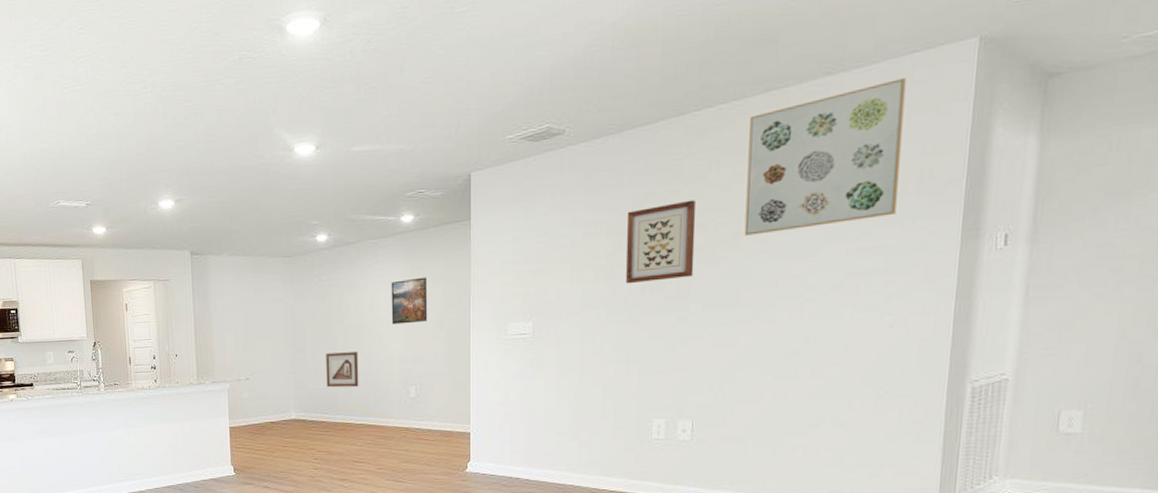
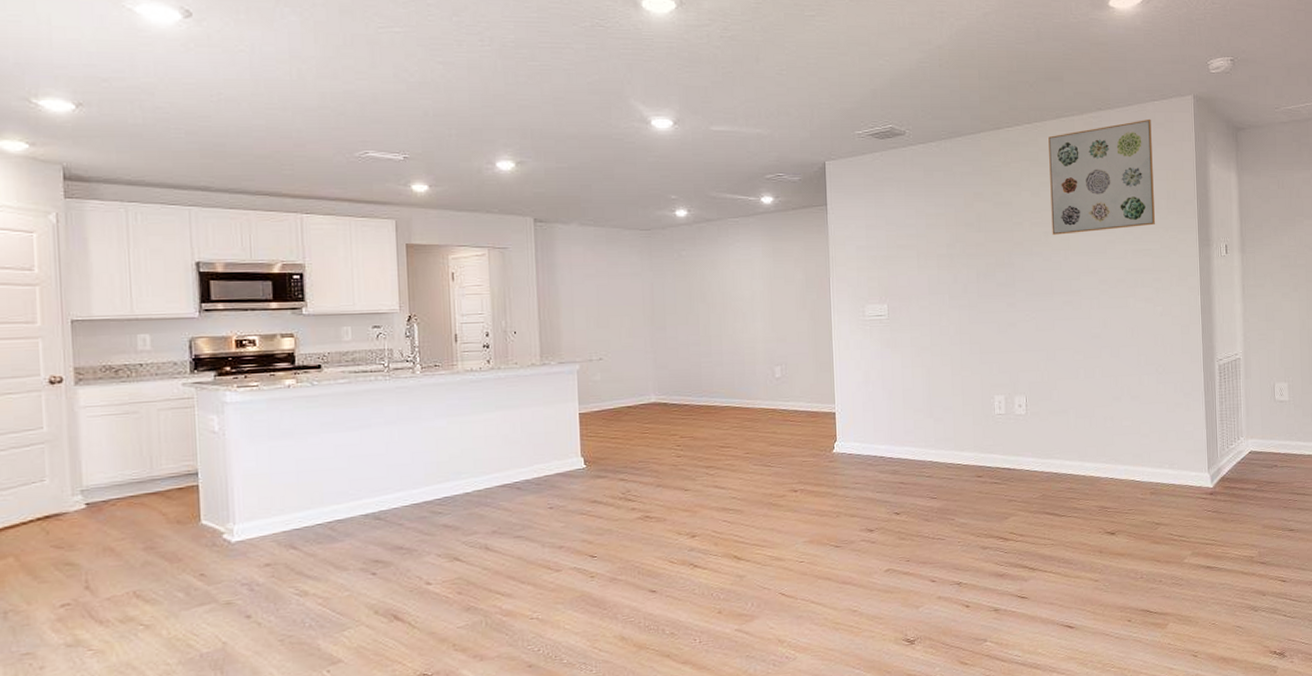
picture frame: present [326,352,359,388] -> none [687,331,723,368]
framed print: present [391,277,428,325] -> none [753,257,790,304]
wall art: present [625,200,697,284] -> none [961,202,1017,272]

